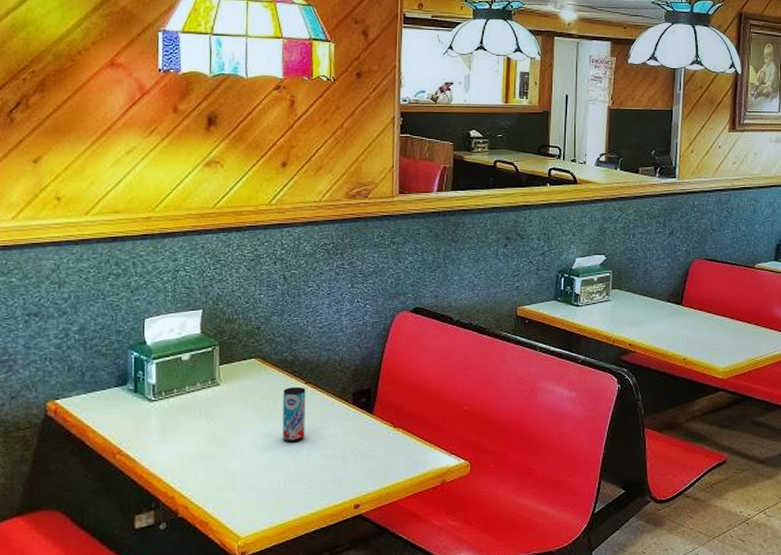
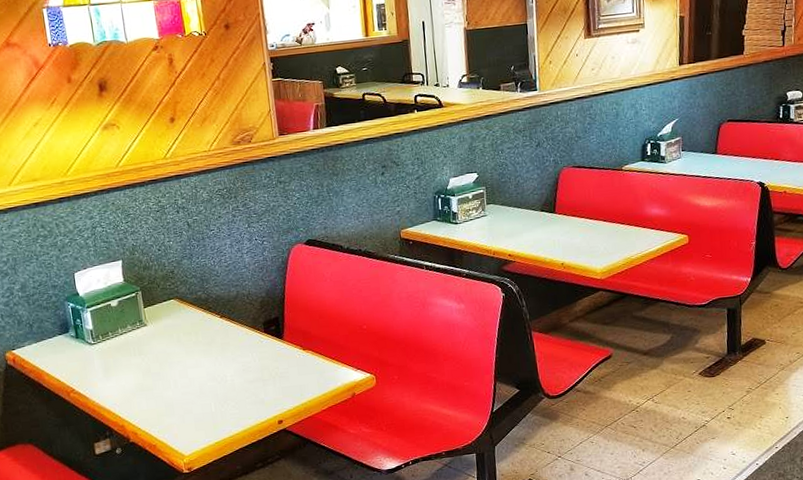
beverage can: present [282,386,306,443] -> none [202,321,227,371]

